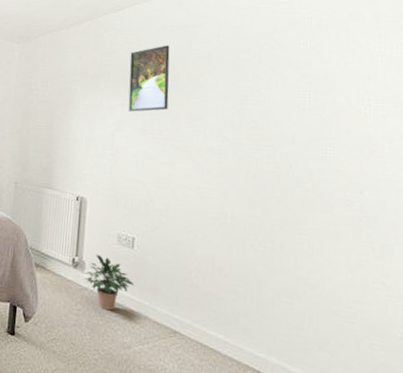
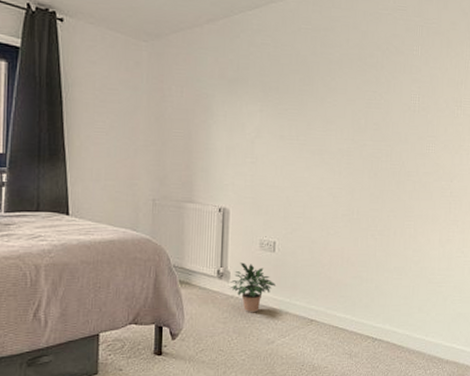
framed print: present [128,45,170,112] -> none [266,48,305,118]

